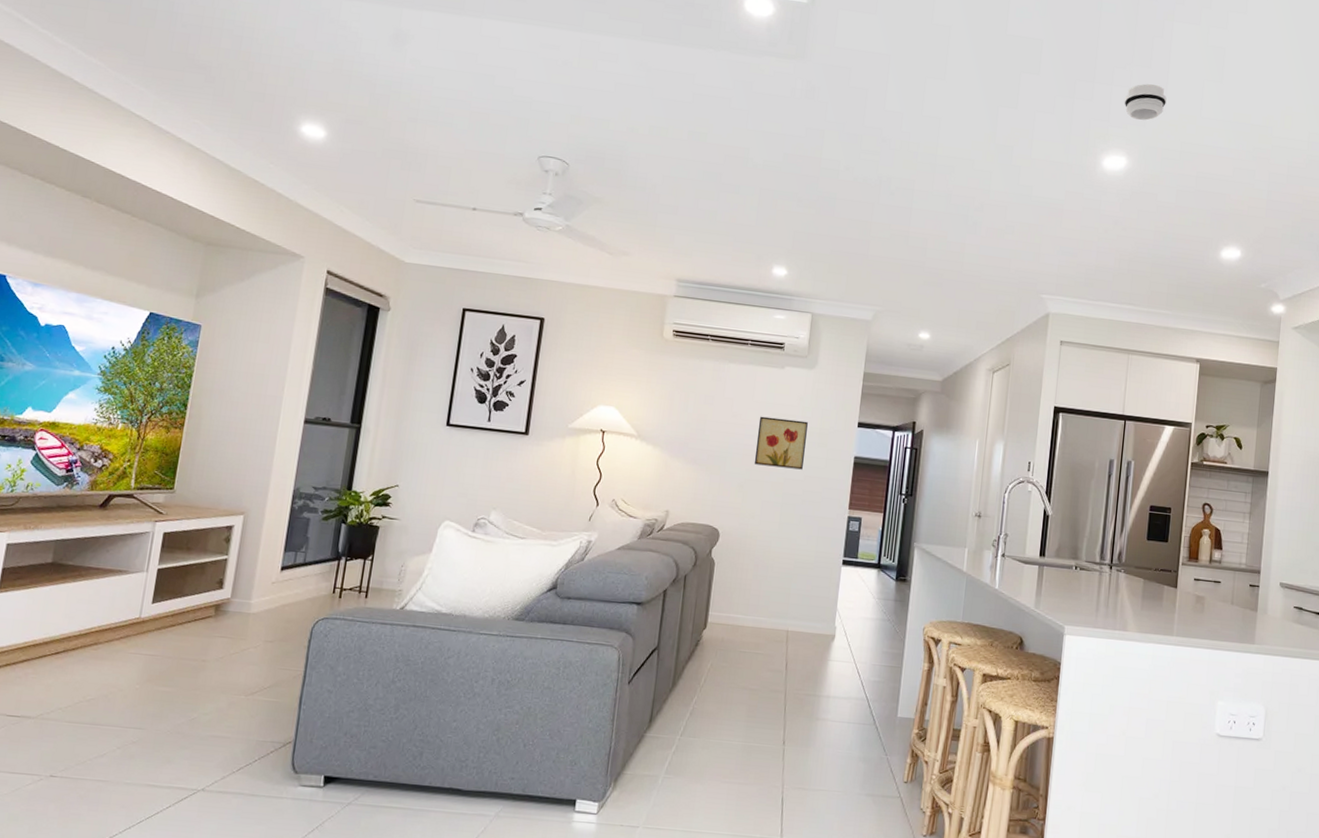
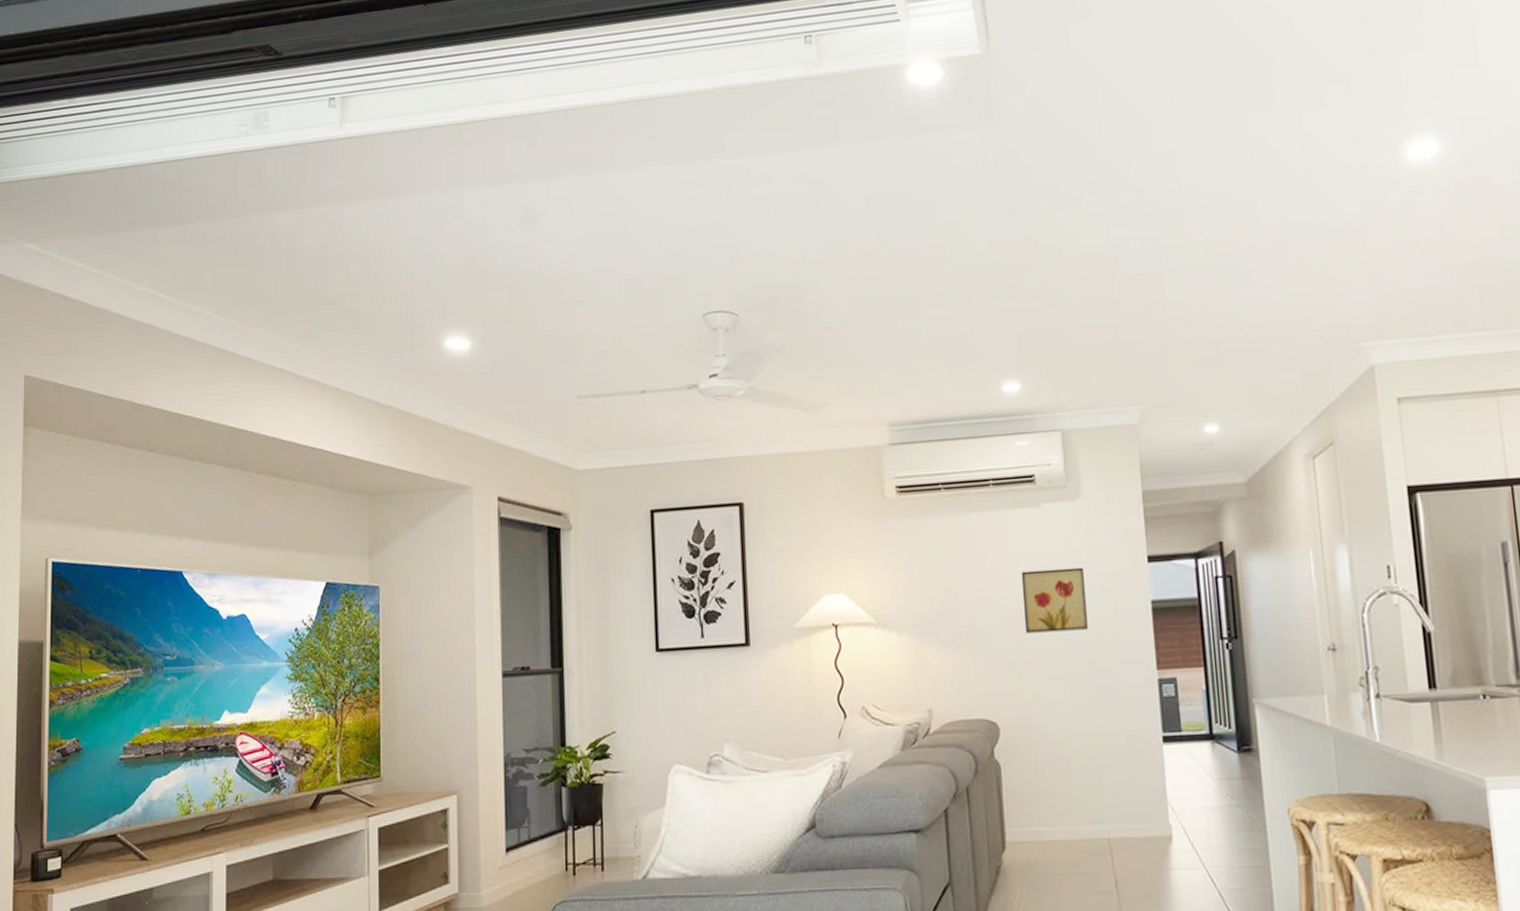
smoke detector: present [1124,83,1167,121] -> none [1418,35,1478,87]

